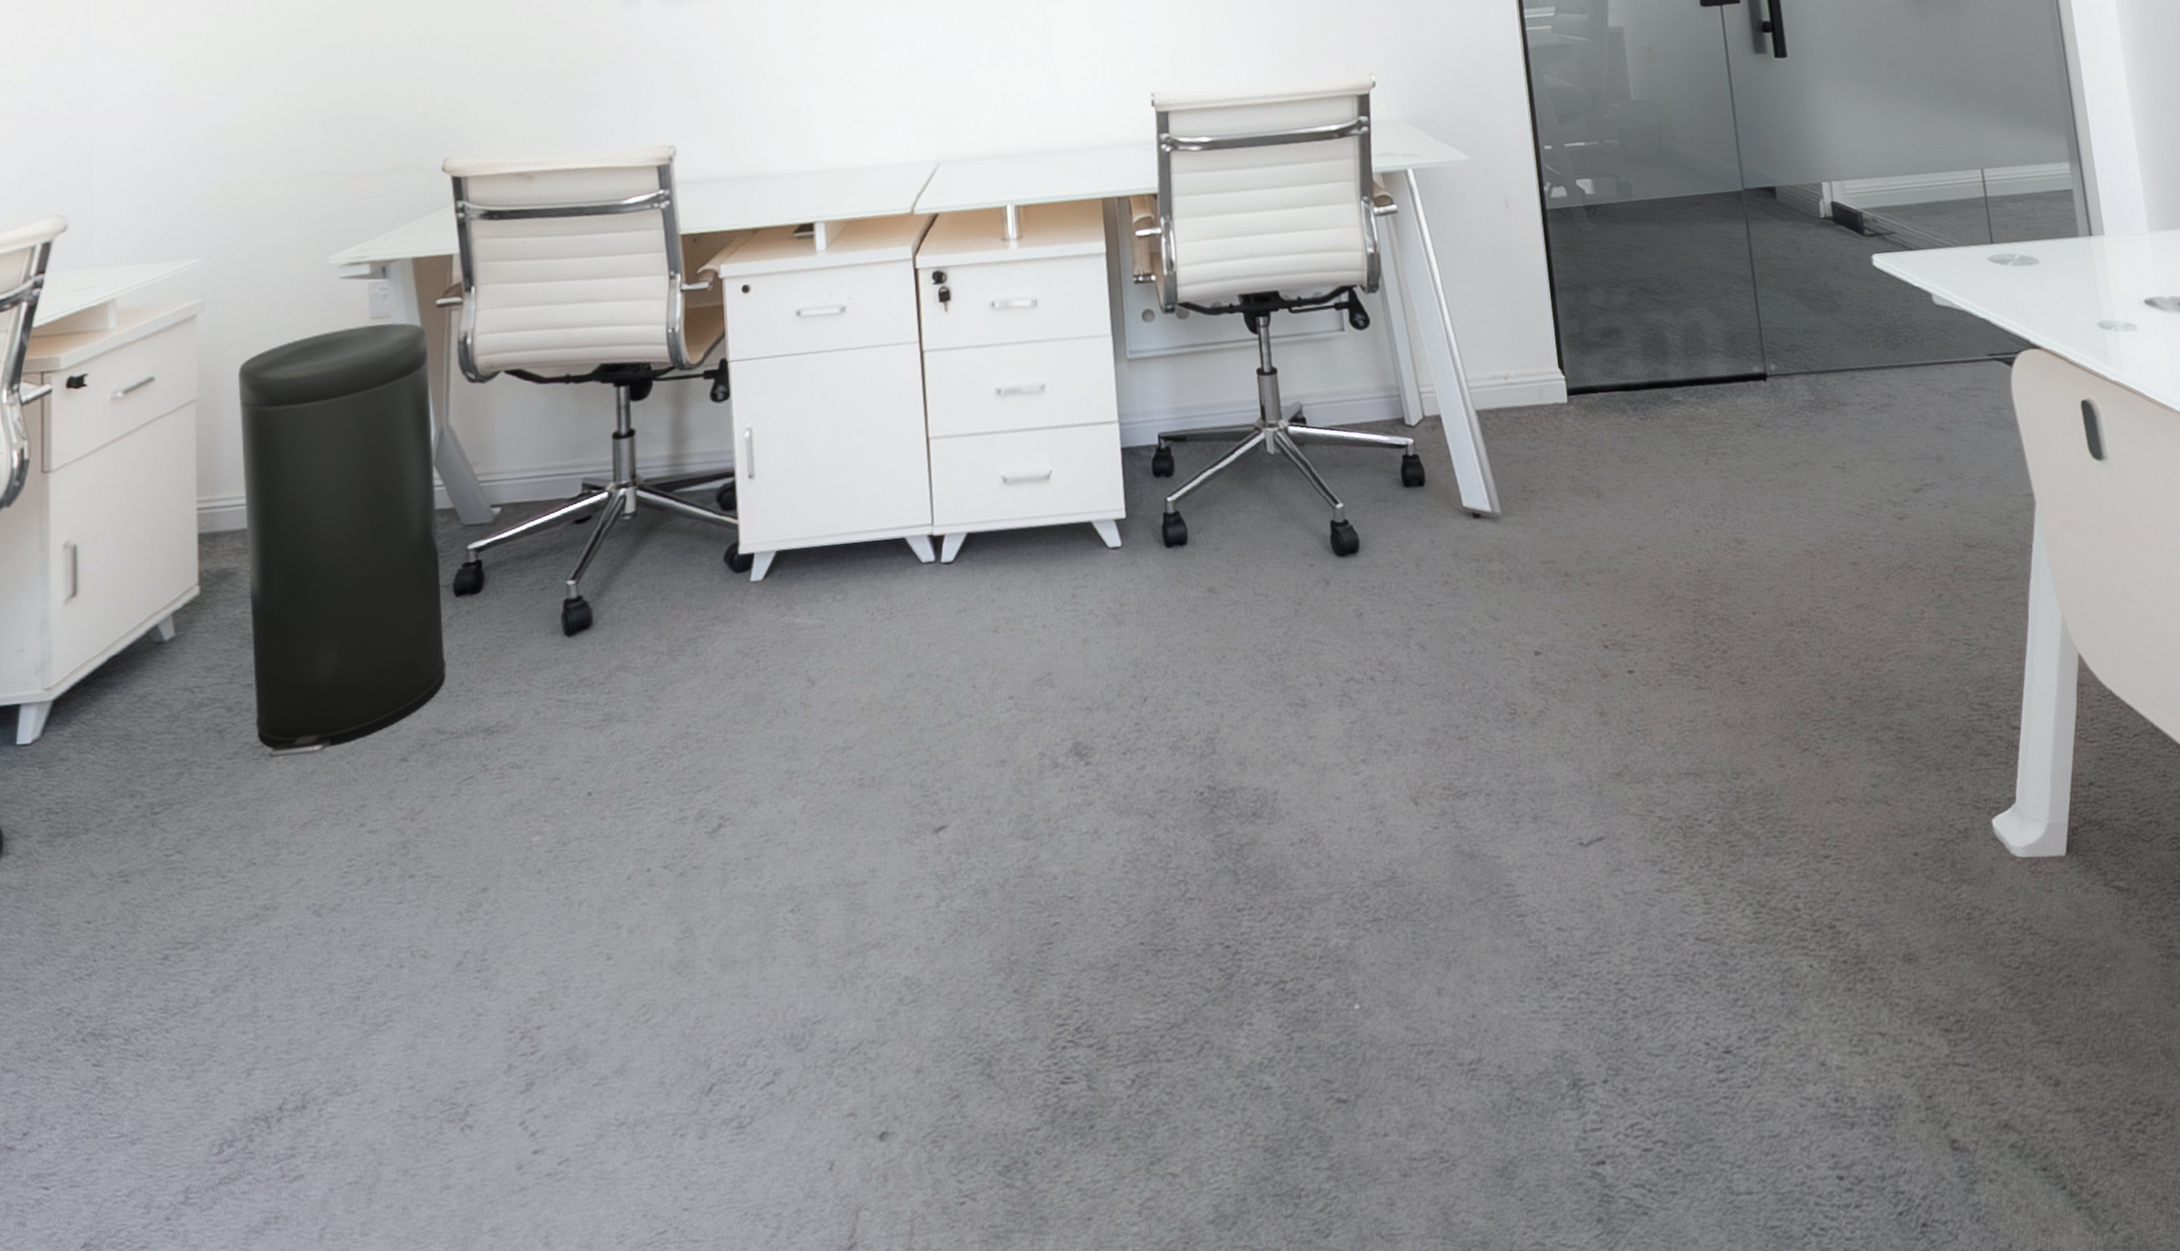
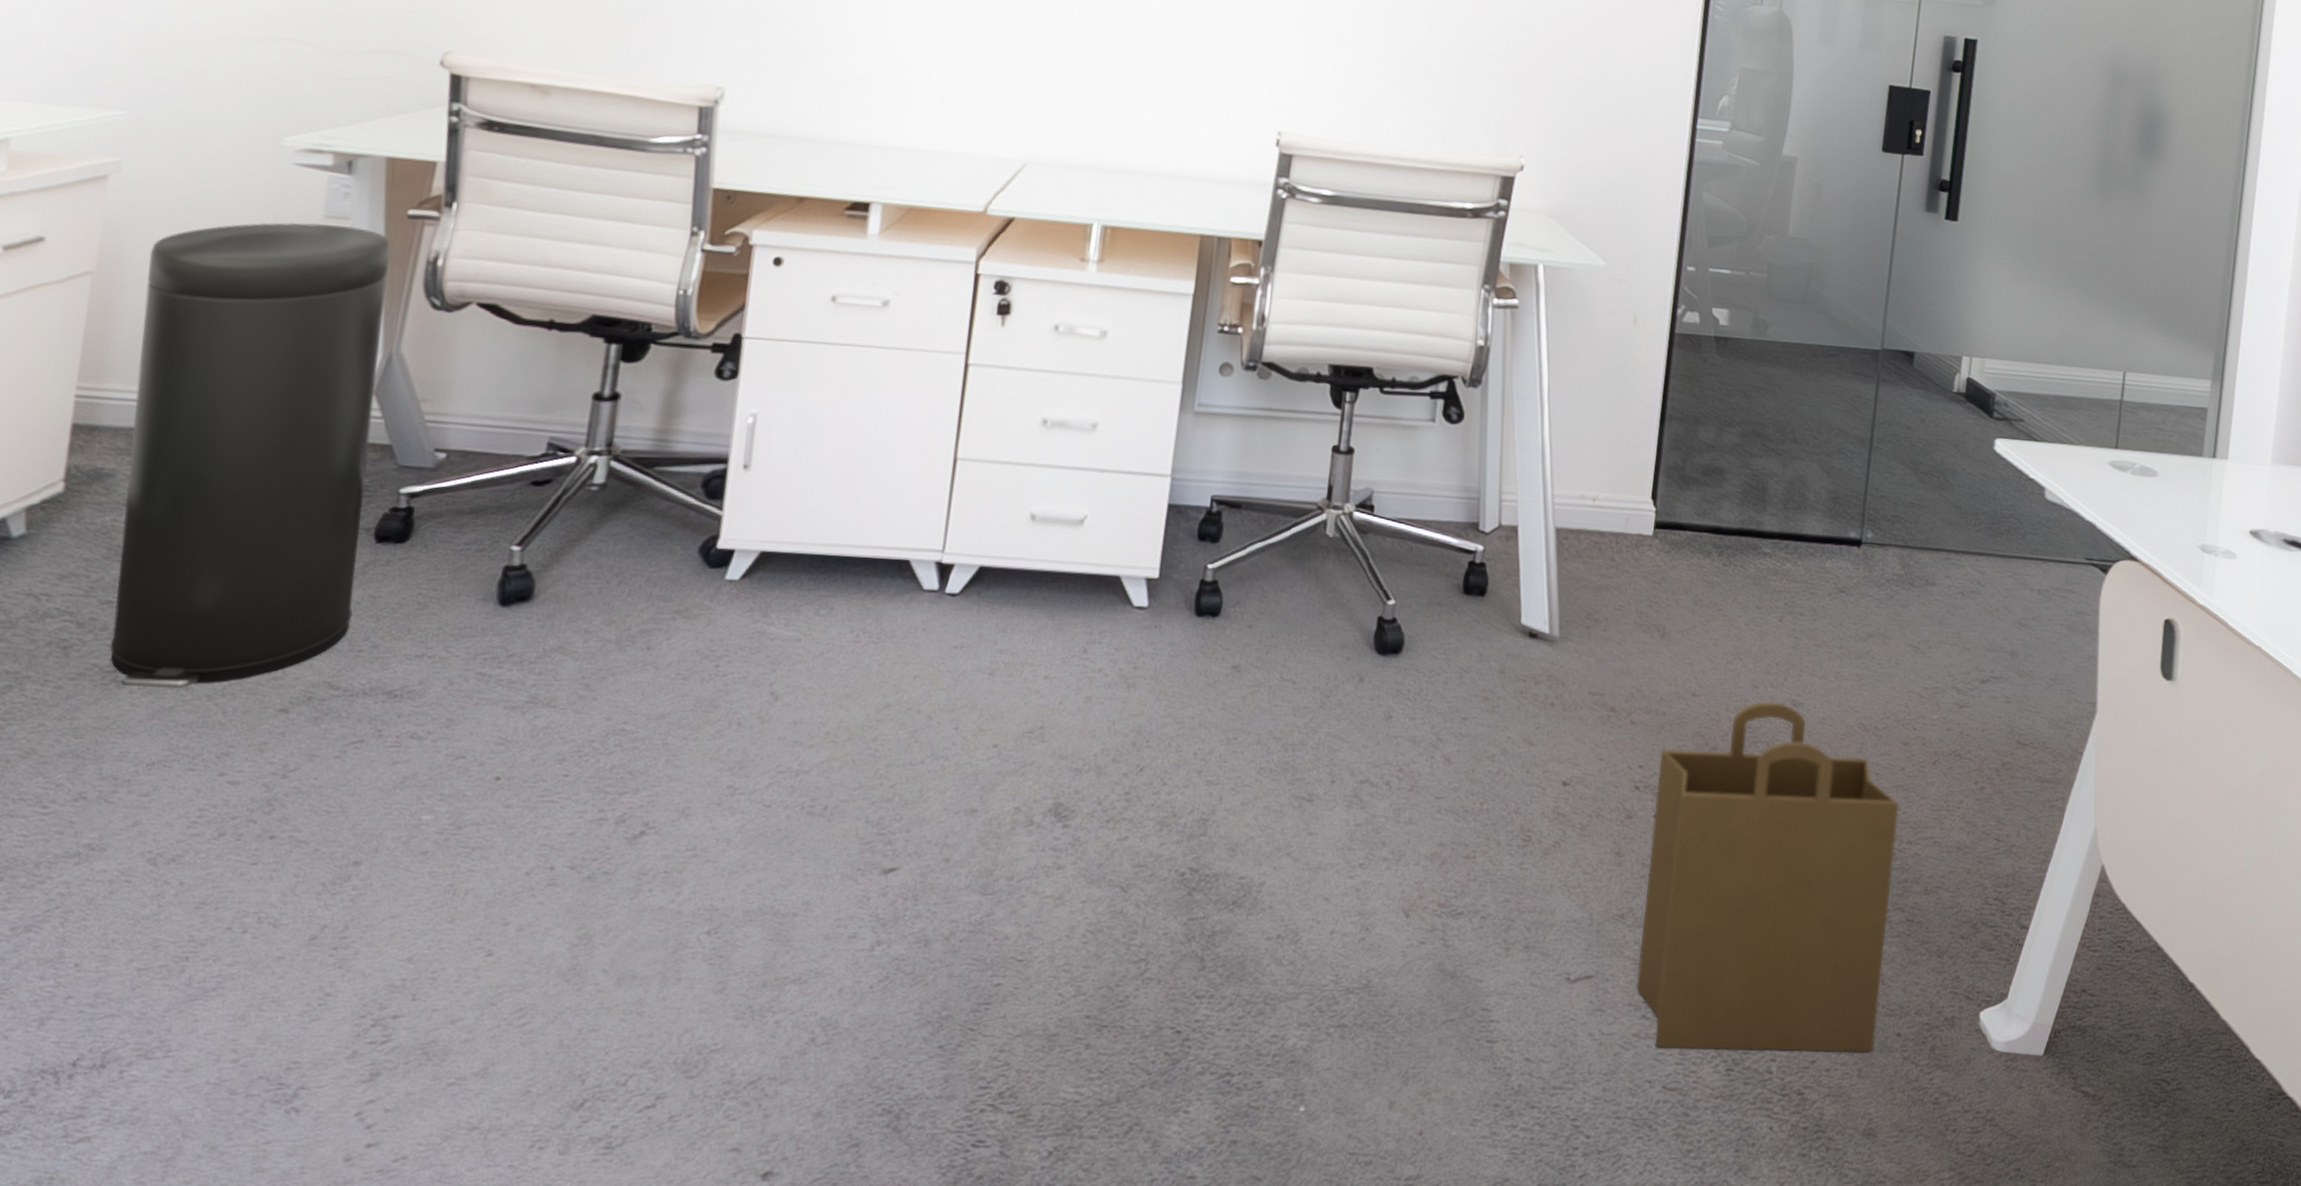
shopping bag: none [1621,542,1895,900] -> present [1636,701,1899,1052]

